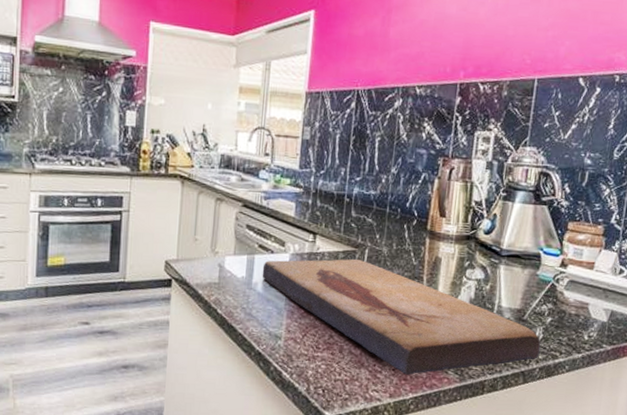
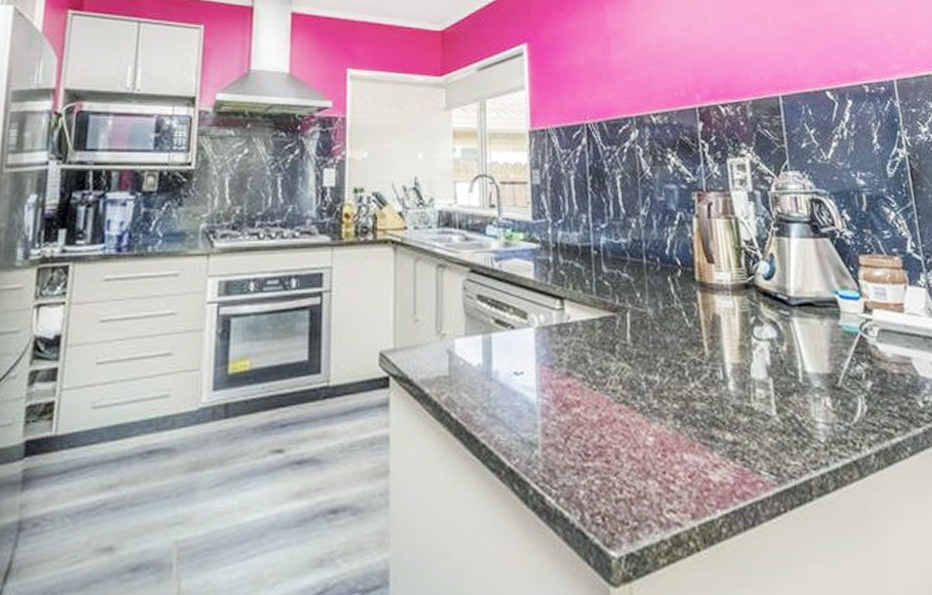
fish fossil: present [262,259,541,375] -> none [503,326,871,482]

